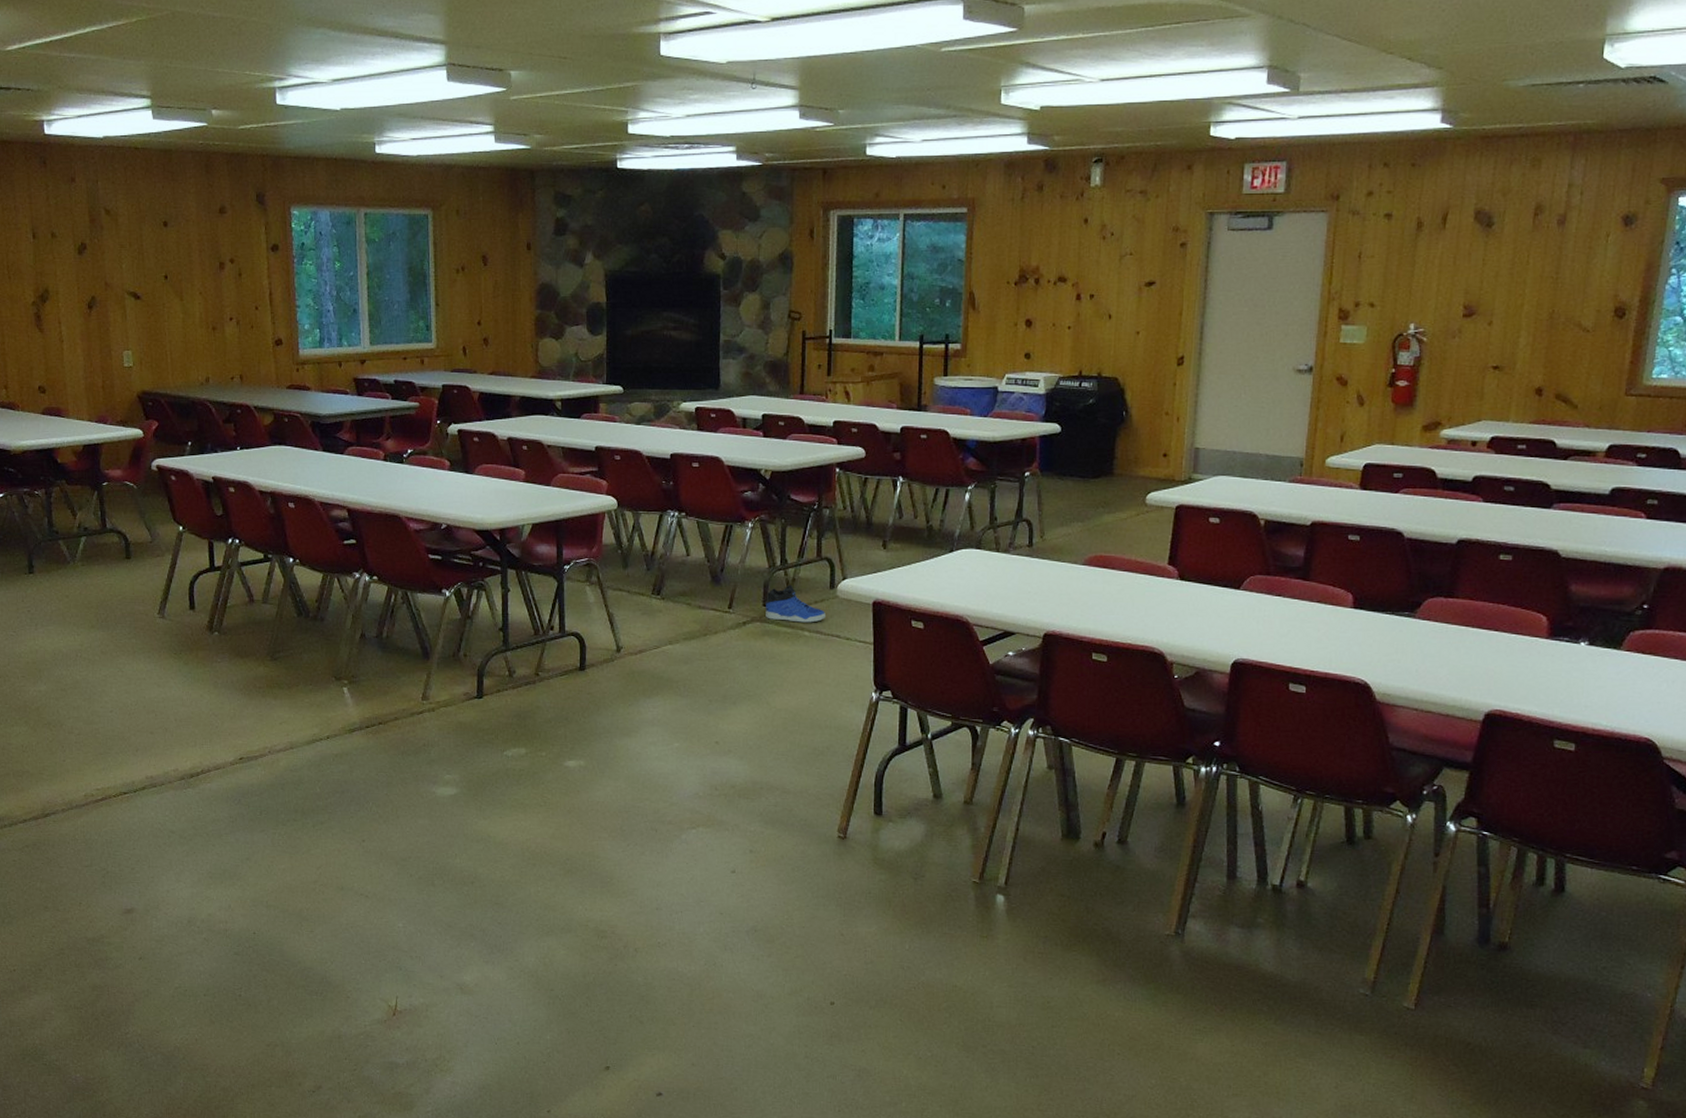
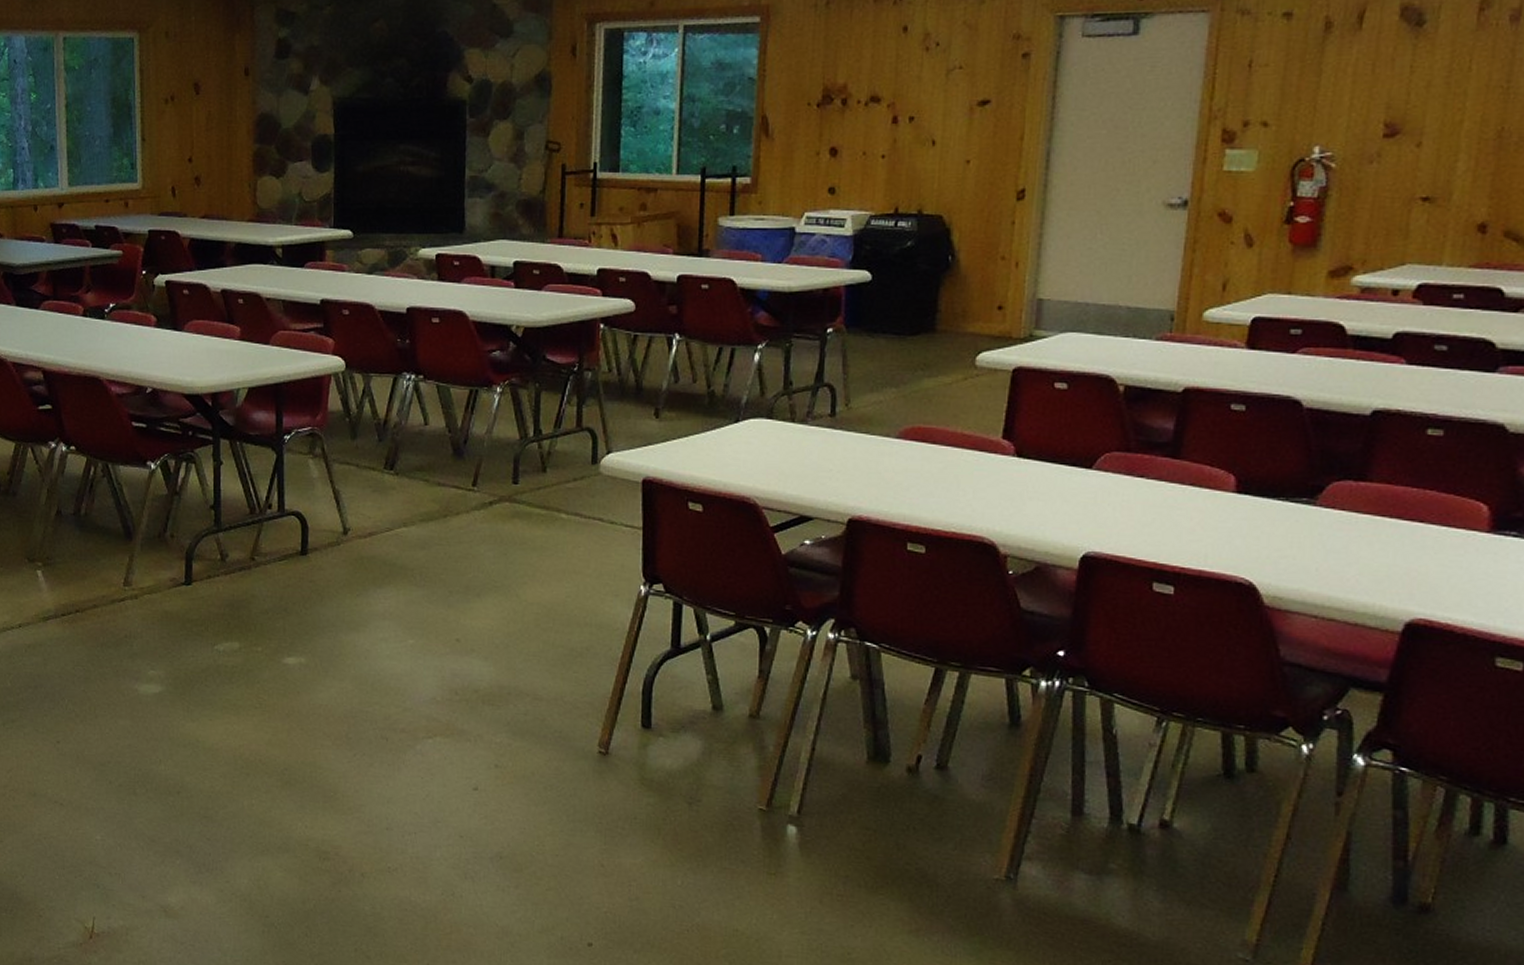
sneaker: present [766,585,825,623] -> none [516,459,586,504]

